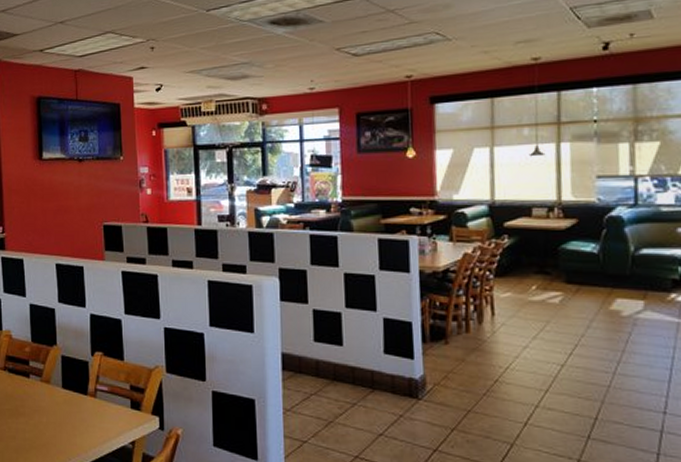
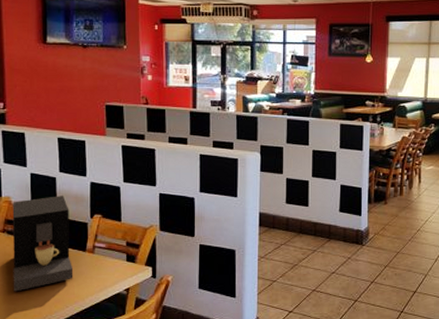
coffee maker: none [13,329,75,439] -> present [12,196,74,292]

